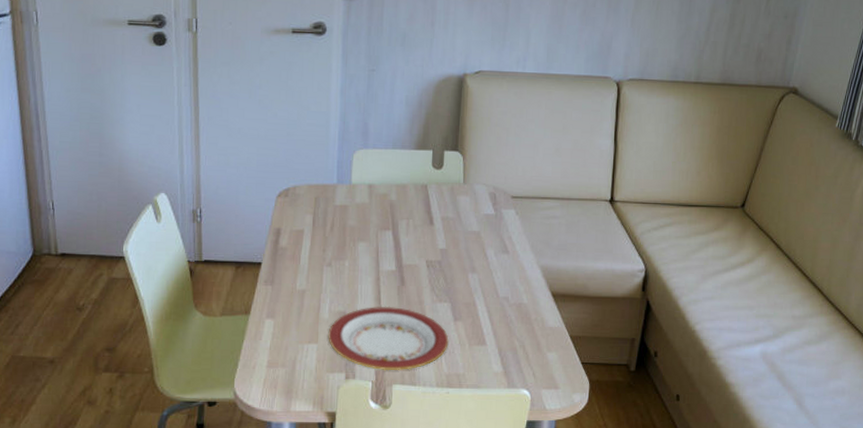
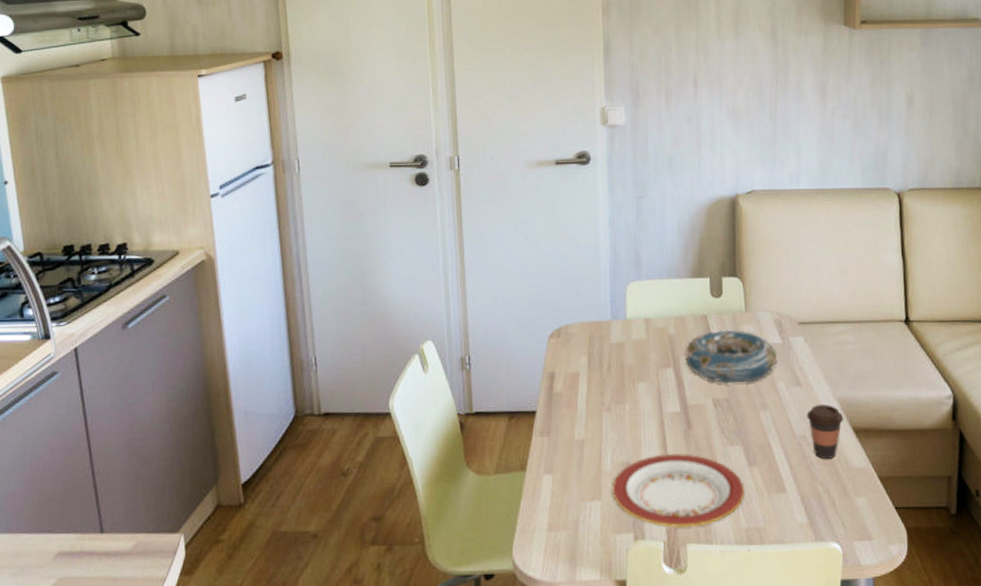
decorative bowl: none [403,199,490,248] -> present [685,329,778,384]
coffee cup: none [511,271,545,318] -> present [807,405,844,459]

